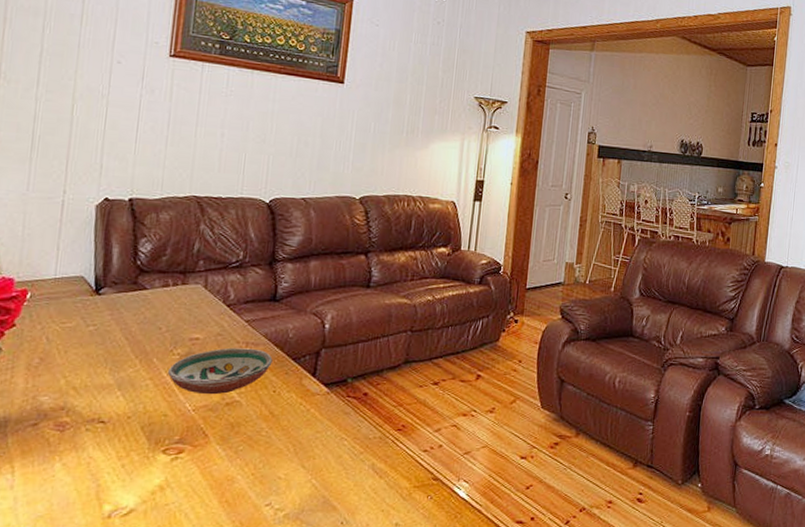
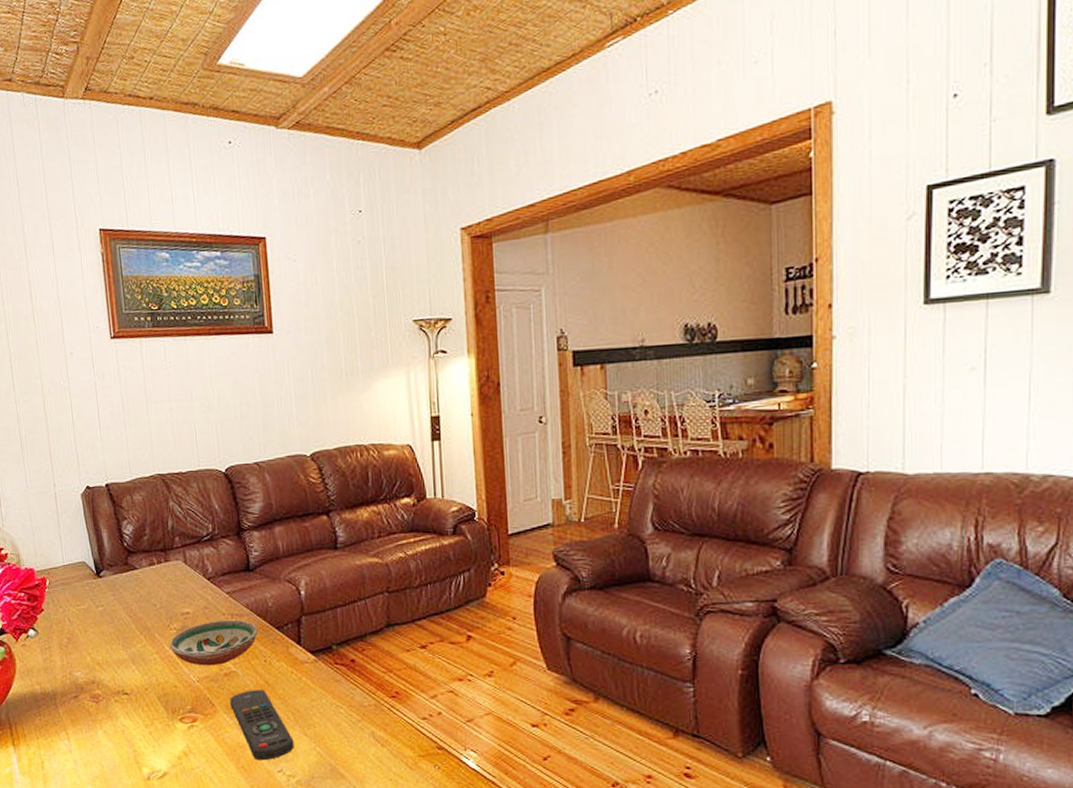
remote control: none [226,419,290,494] -> present [230,689,294,761]

